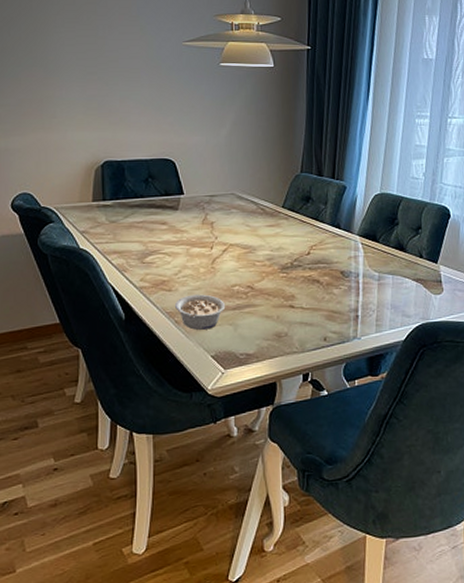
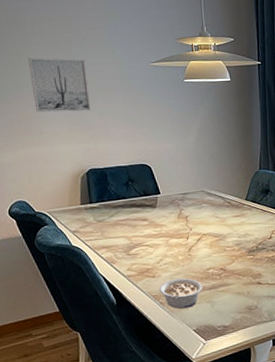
wall art: none [44,30,111,95] -> present [27,57,91,113]

